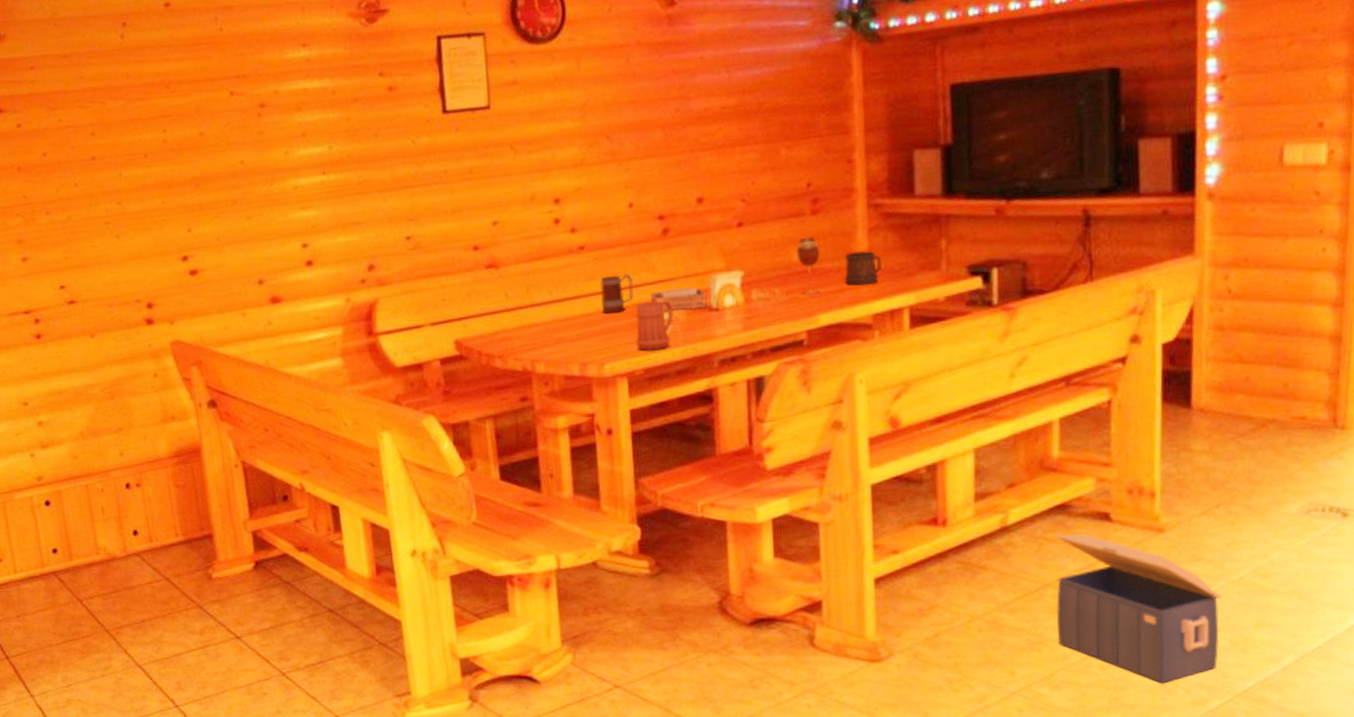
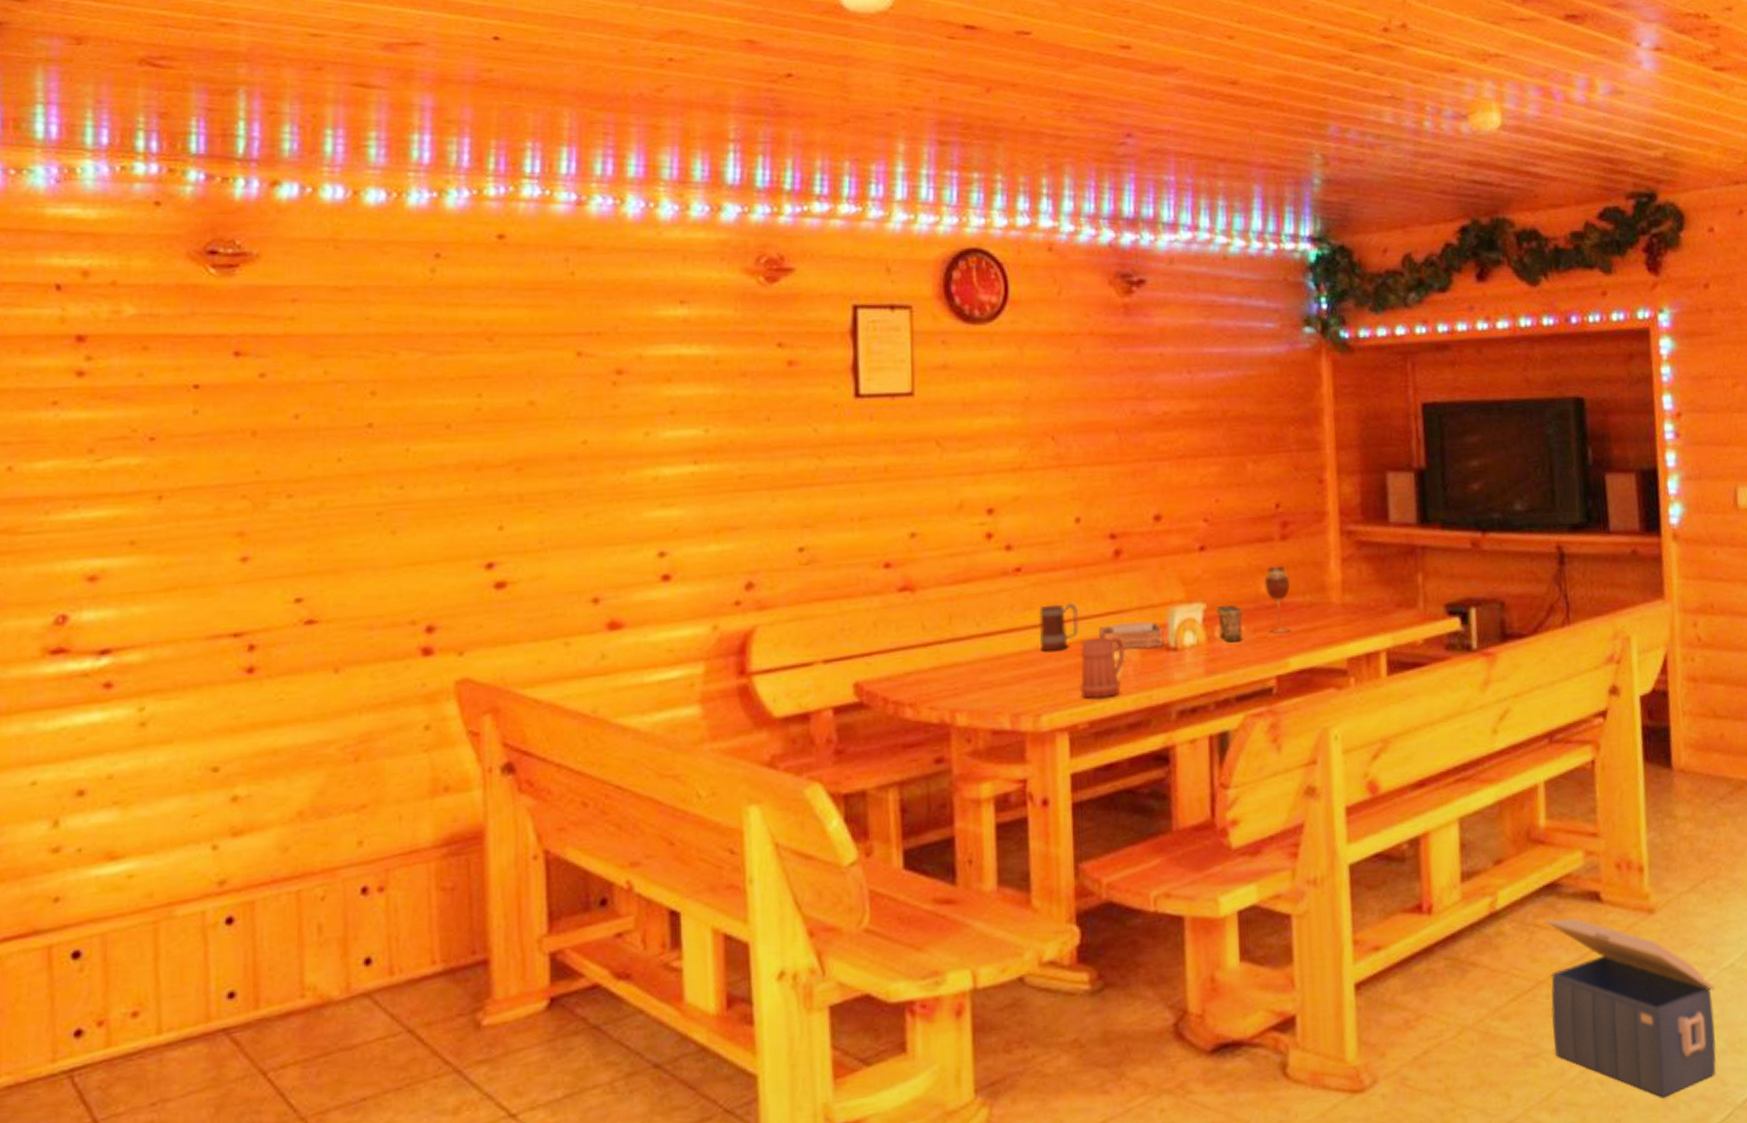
cup: none [752,272,778,304] -> present [1215,605,1244,643]
beer mug: present [844,250,882,287] -> none [1316,583,1356,625]

